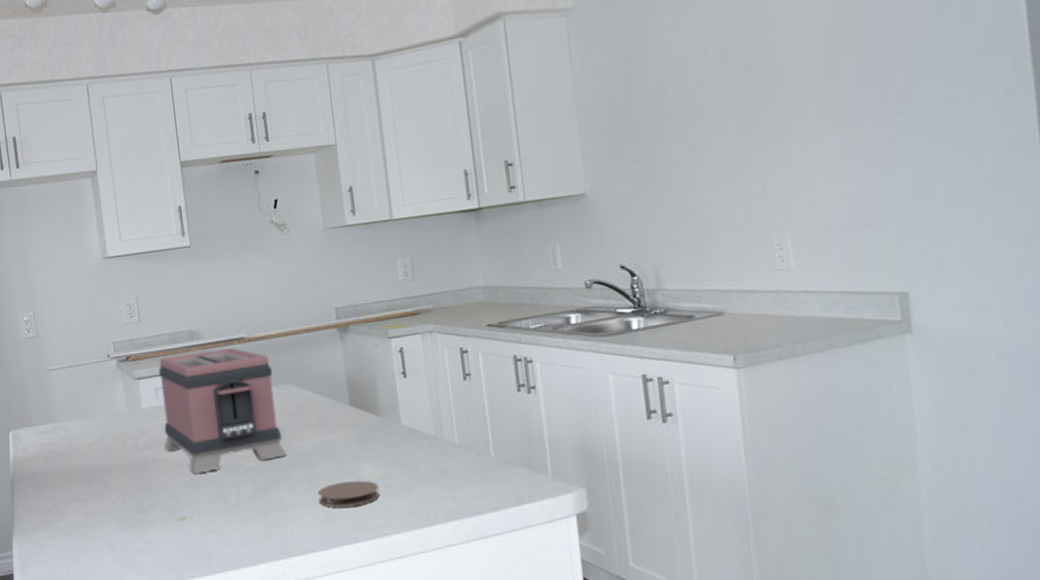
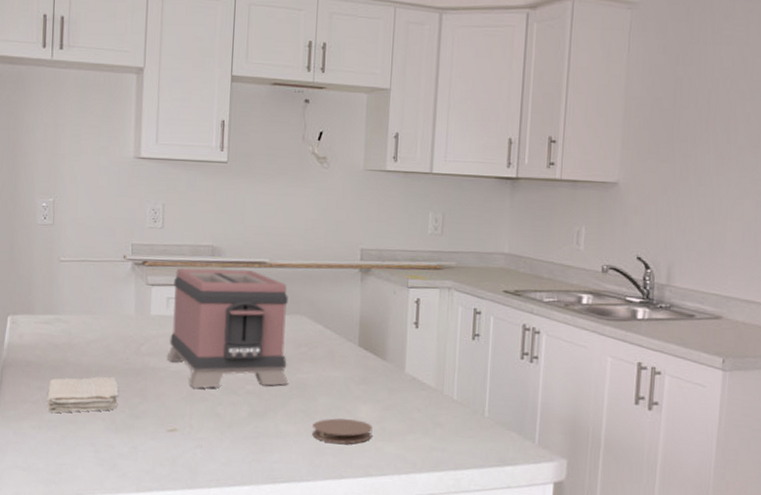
washcloth: none [57,475,125,519] -> present [46,376,119,413]

